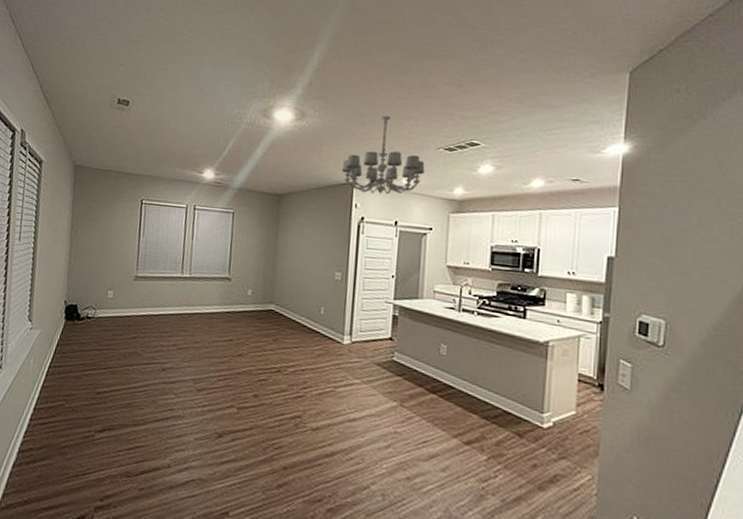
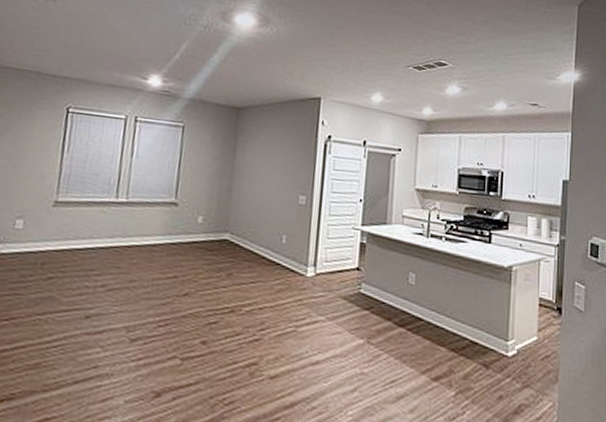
chandelier: present [341,115,425,196] -> none [307,28,394,113]

